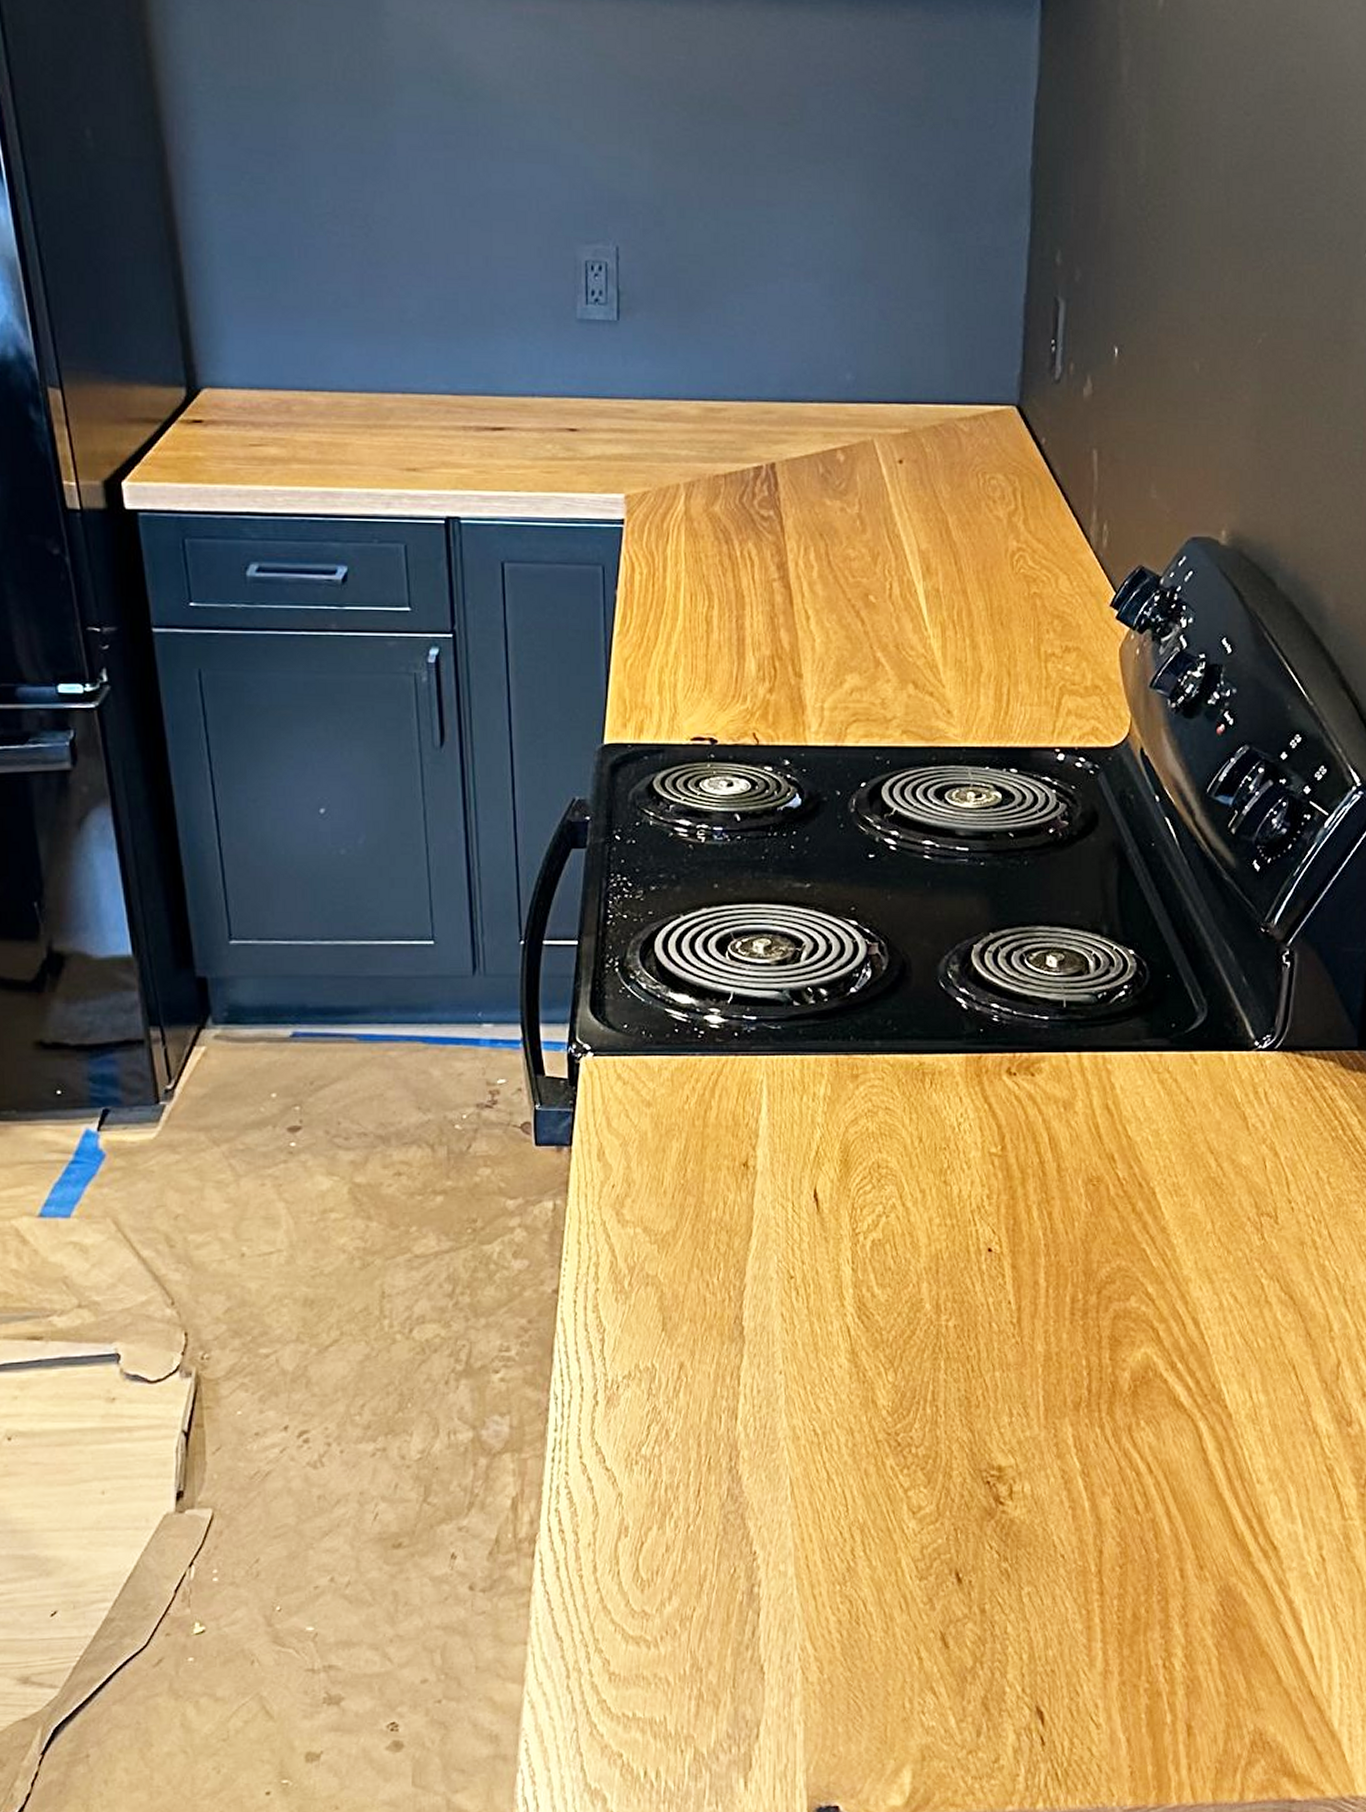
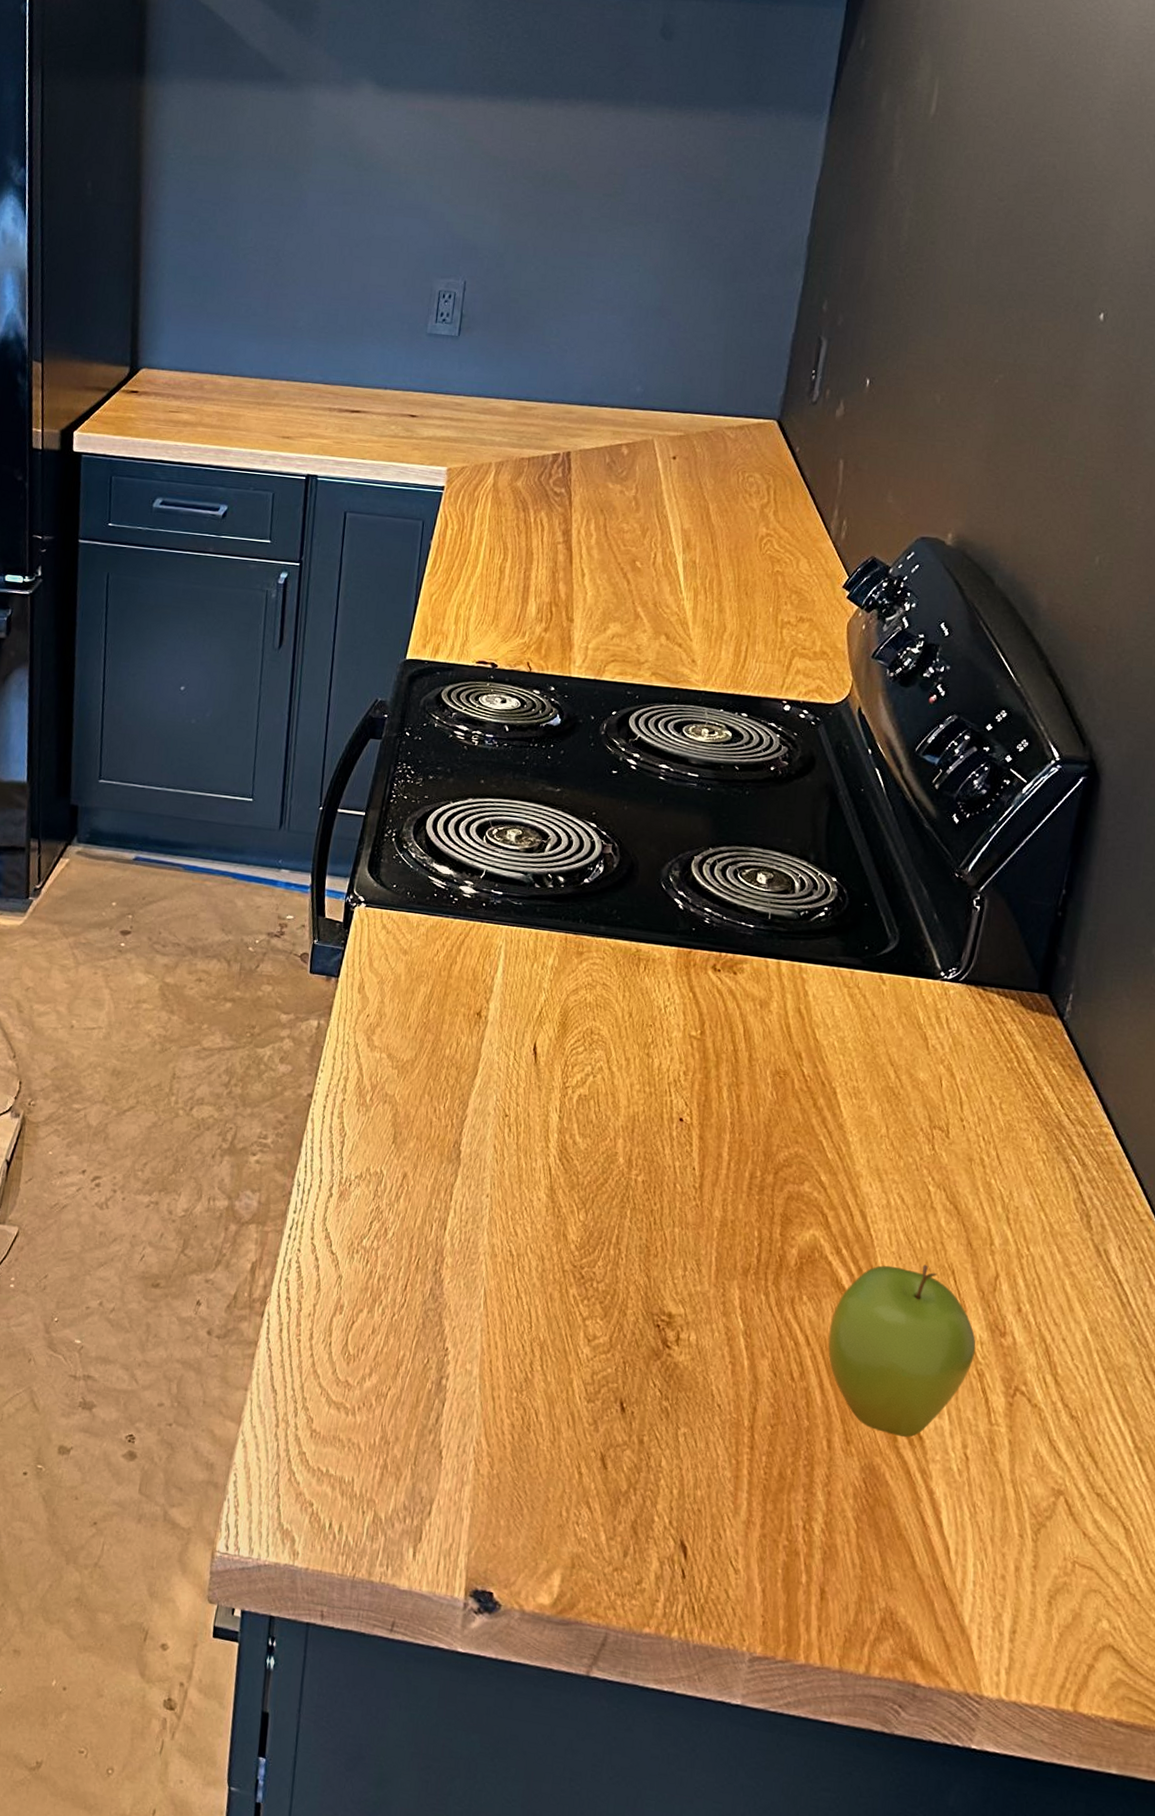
fruit: none [1171,1364,1323,1551] -> present [827,1264,976,1438]

